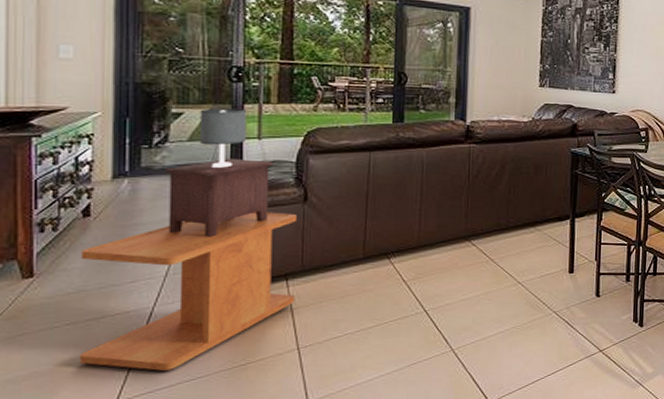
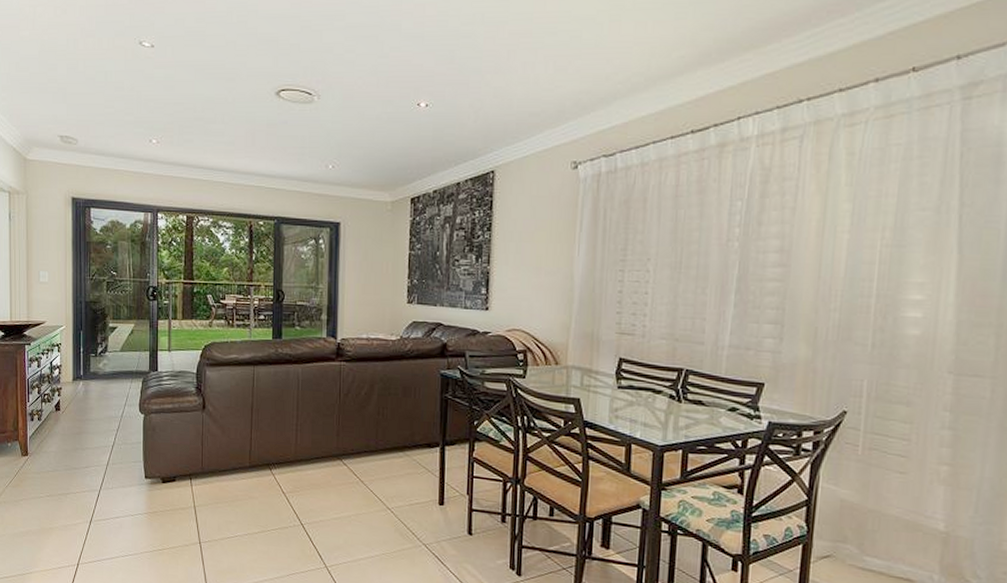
side table: present [79,212,296,371] -> none [55,416,197,545]
table lamp: present [164,108,273,237] -> none [105,323,179,435]

